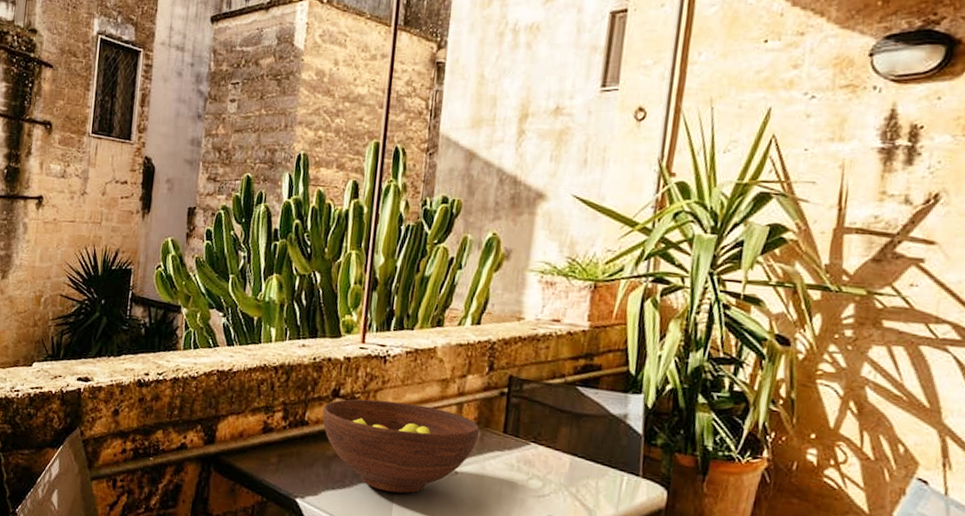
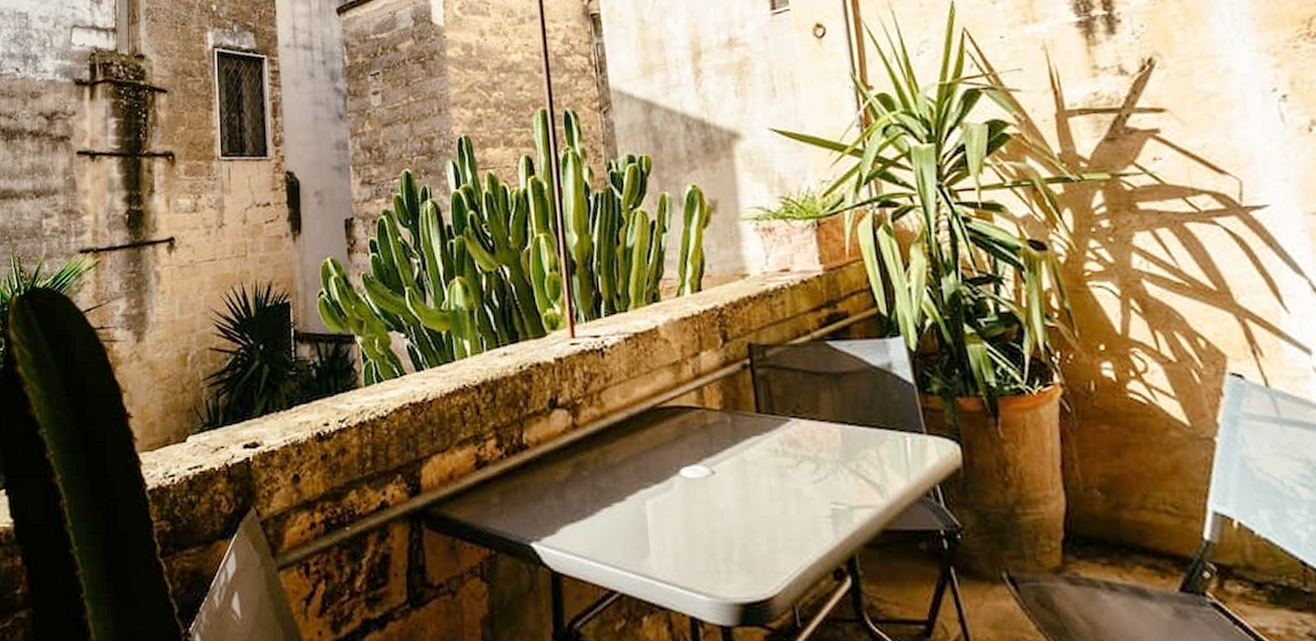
fruit bowl: present [322,399,480,494] -> none [541,398,730,513]

